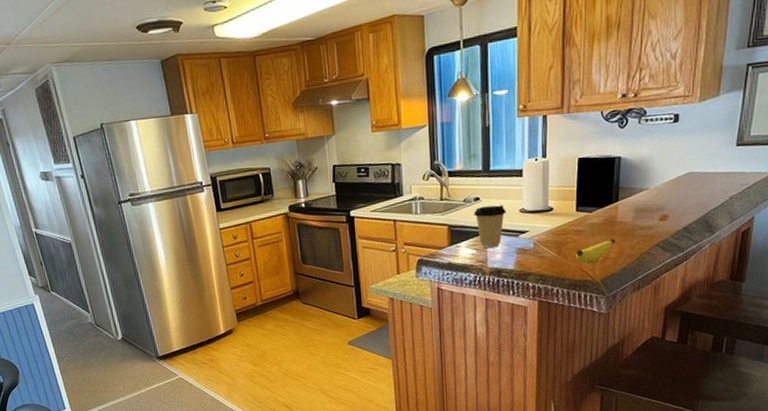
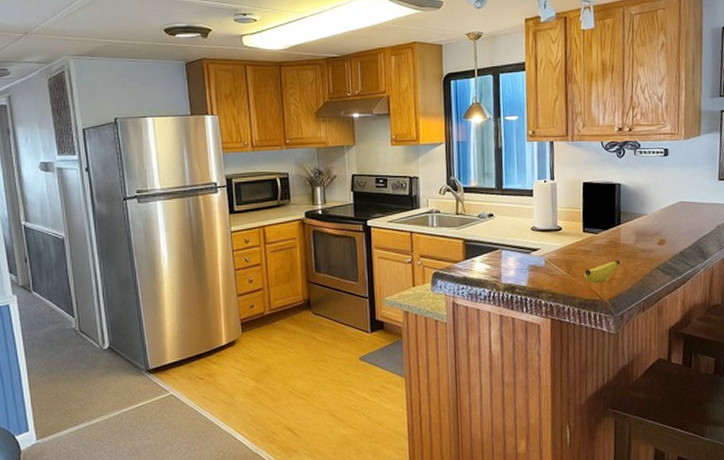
coffee cup: present [474,205,506,249] -> none [488,222,519,265]

